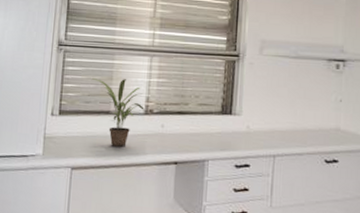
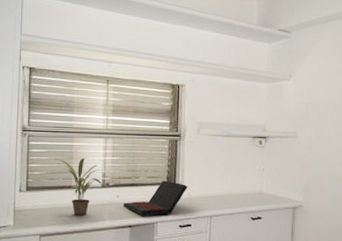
laptop: none [168,109,247,151] -> present [123,180,188,216]

